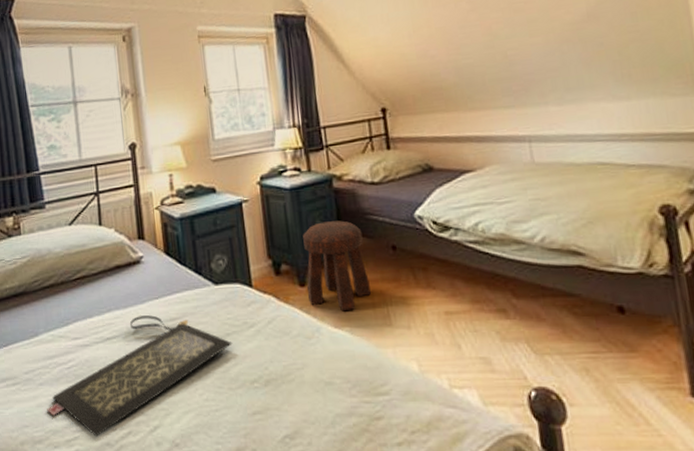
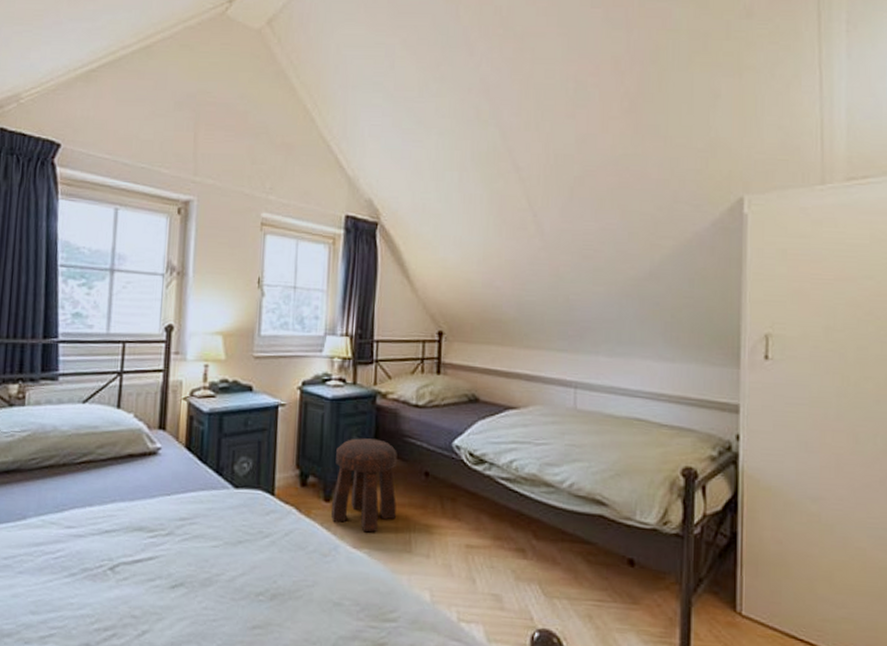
clutch bag: present [47,315,233,437] -> none [23,511,243,636]

